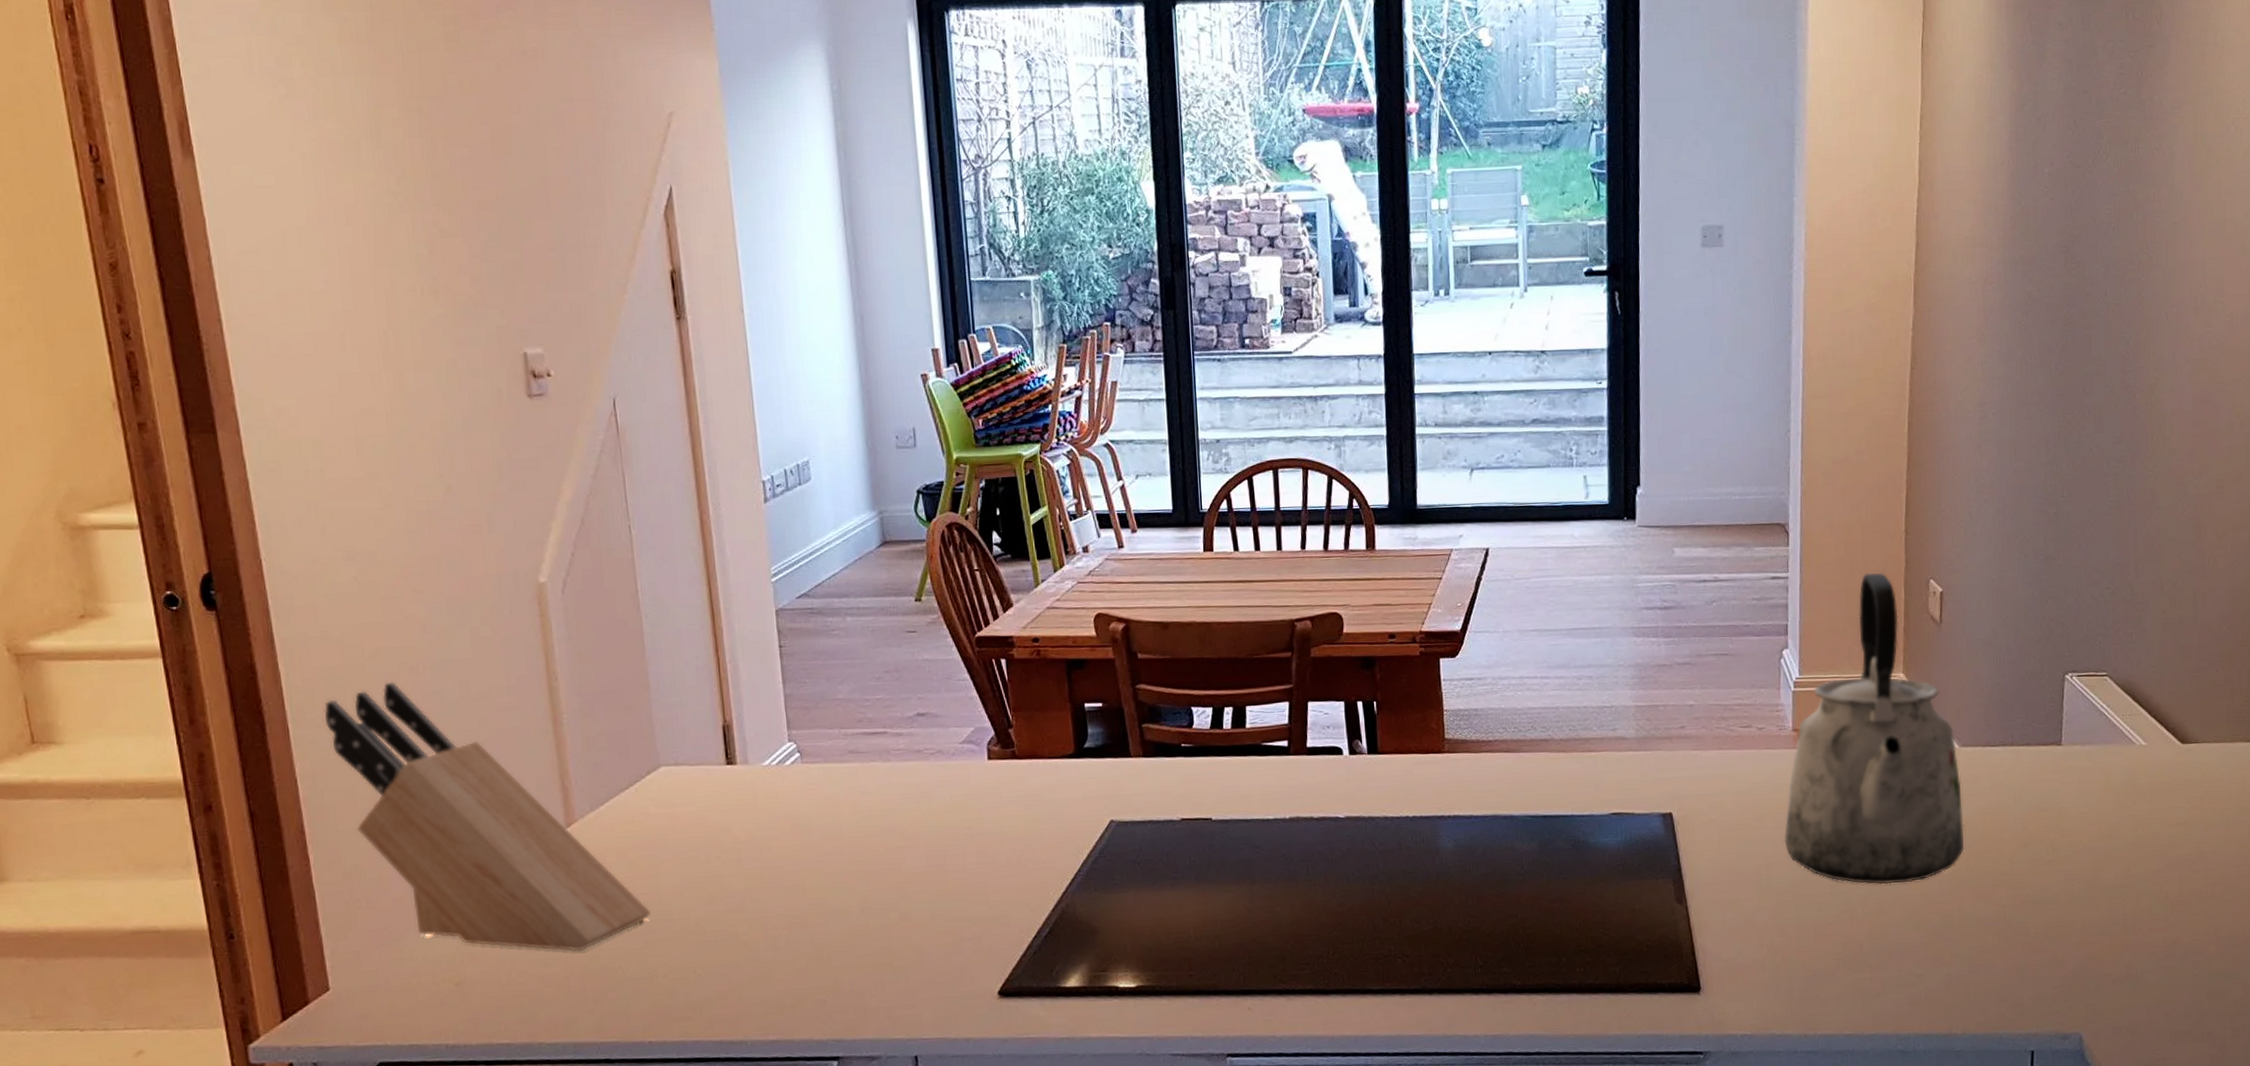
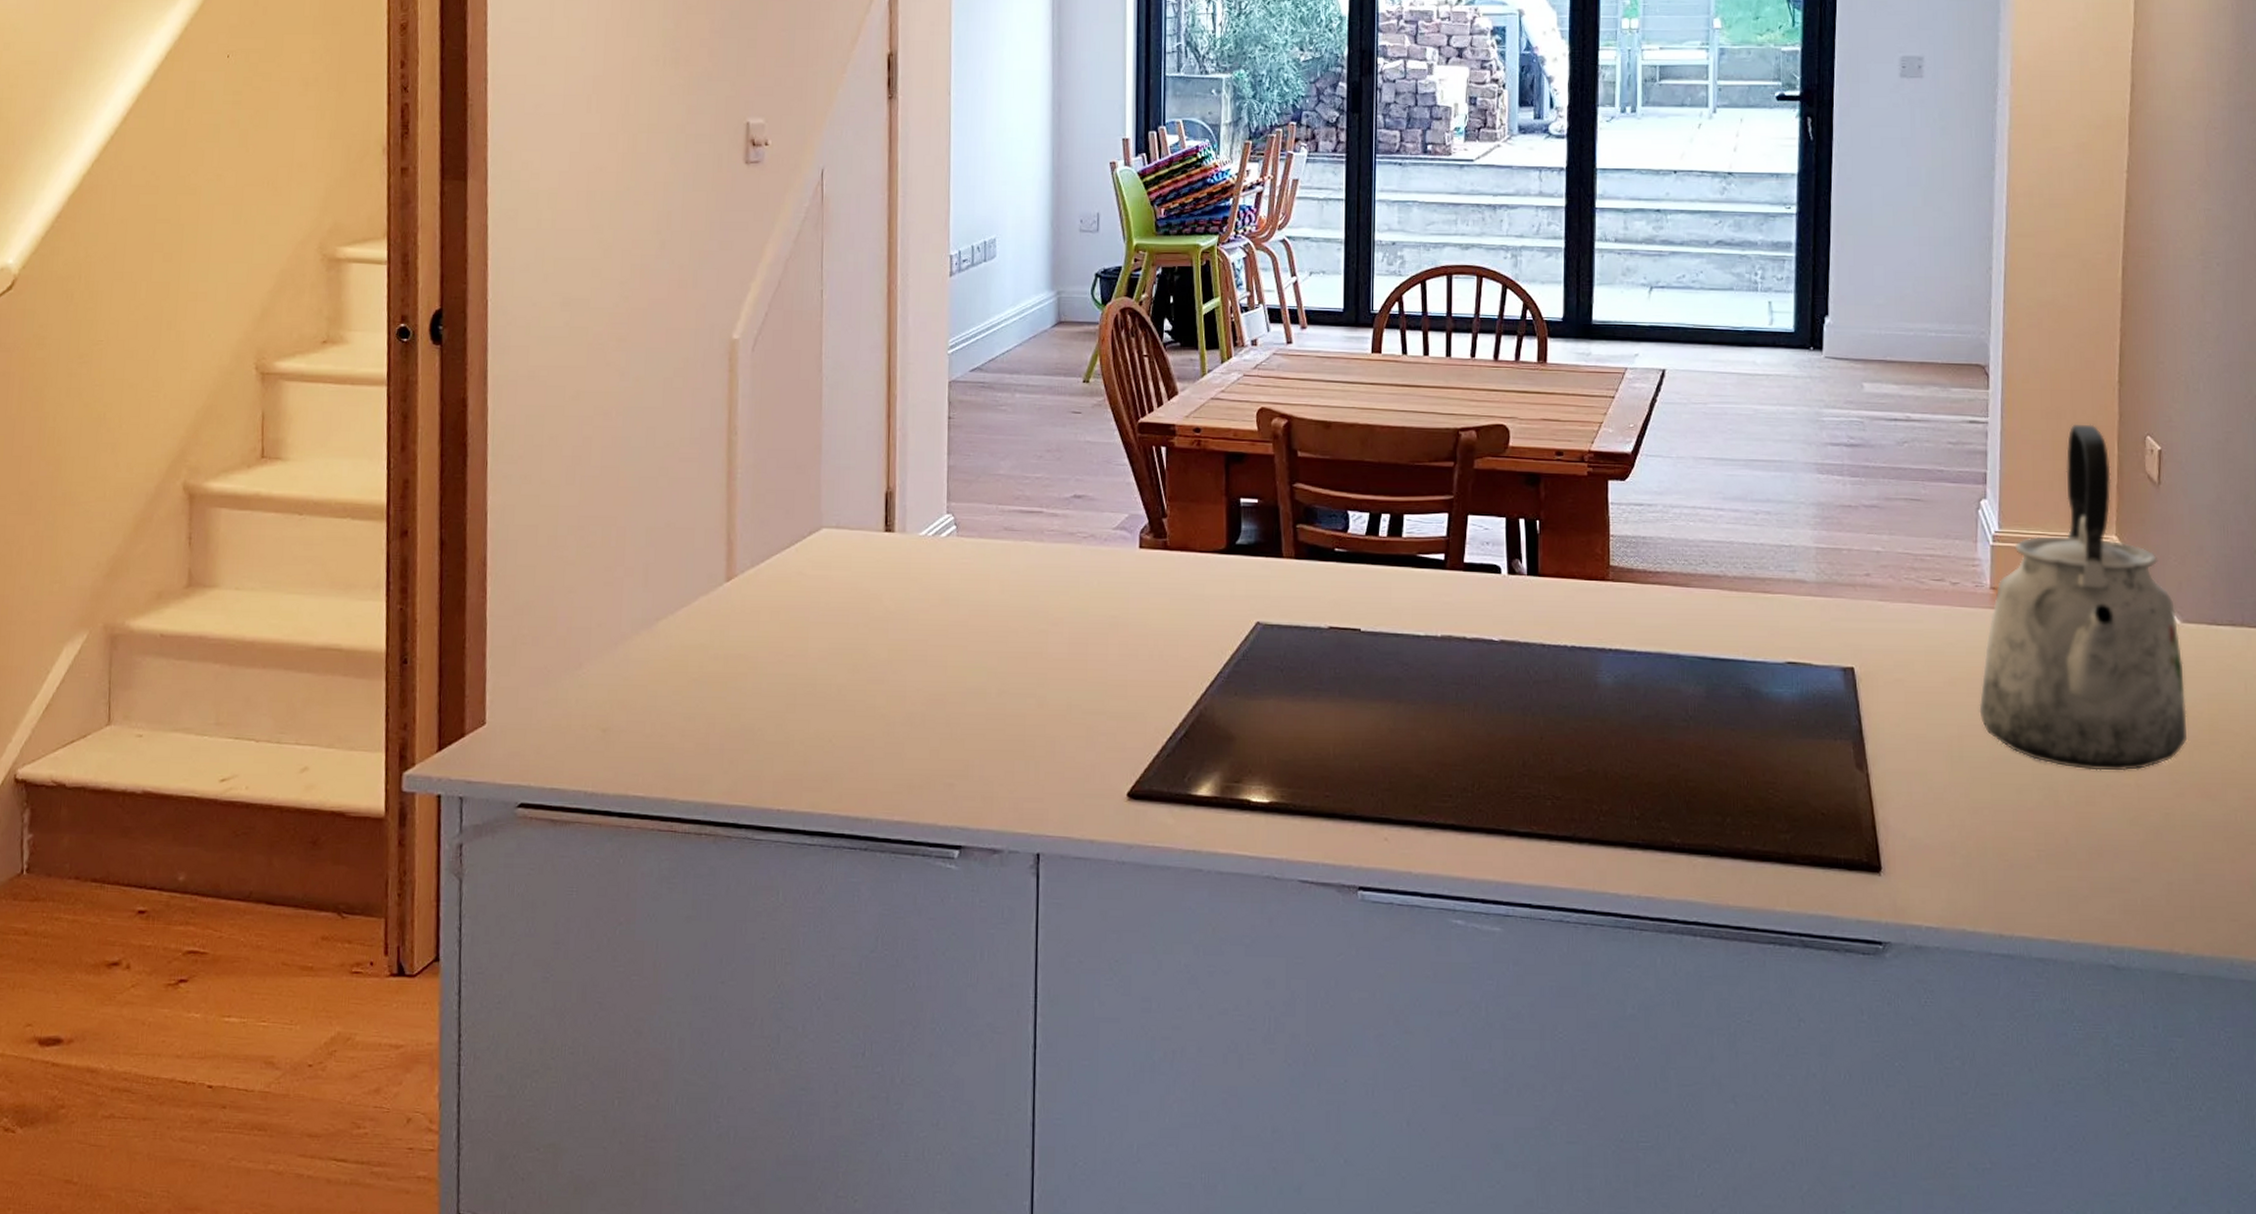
knife block: present [324,682,651,952] -> none [520,424,796,708]

